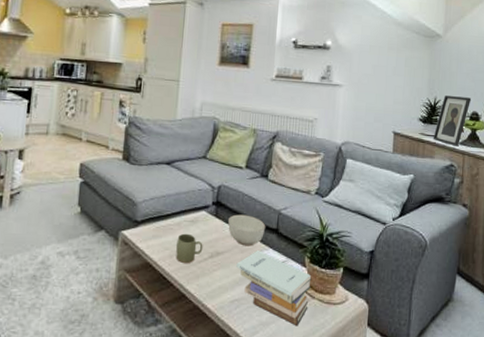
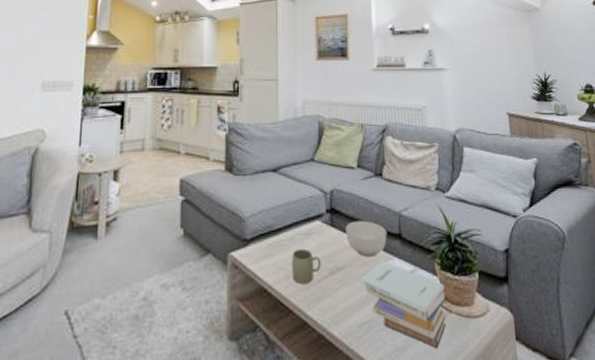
picture frame: present [433,95,472,146] -> none [550,70,583,123]

